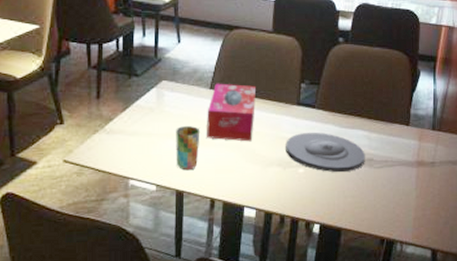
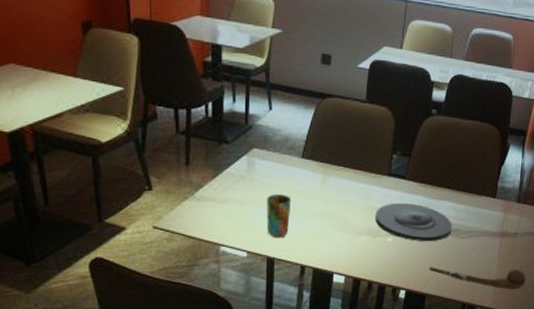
tissue box: present [207,83,257,142] -> none [298,152,349,211]
spoon: none [344,198,447,223] -> present [429,266,526,290]

